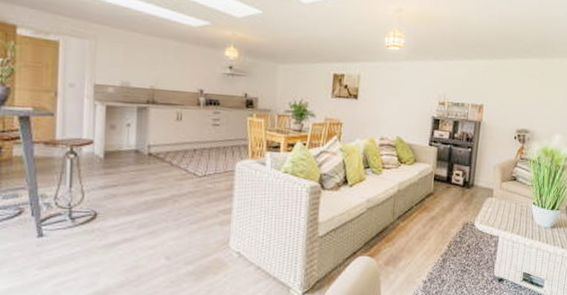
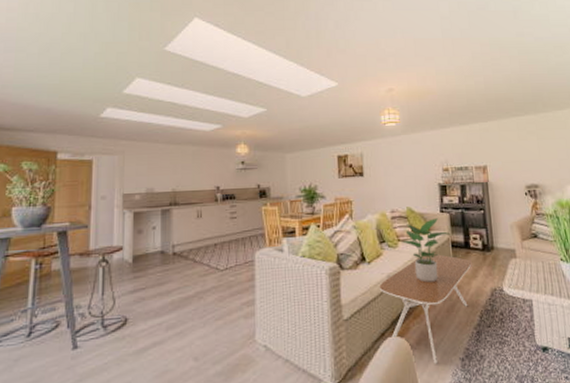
coffee table: none [357,185,450,283] -> present [379,254,472,364]
potted plant: none [385,150,435,211] -> present [401,218,450,283]

